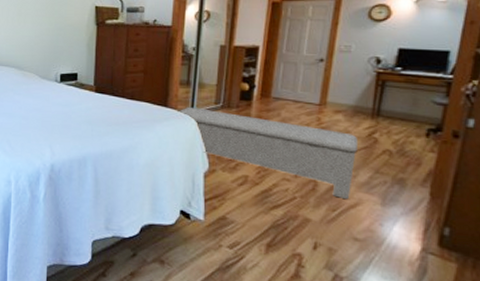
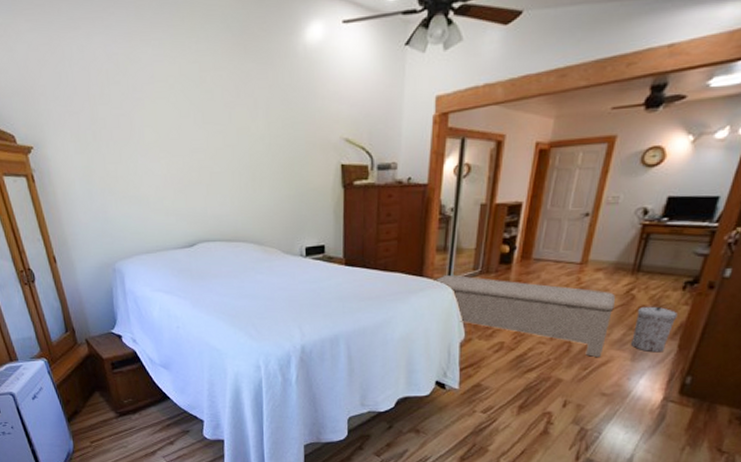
trash can: none [380,150,424,199] -> present [631,306,677,353]

